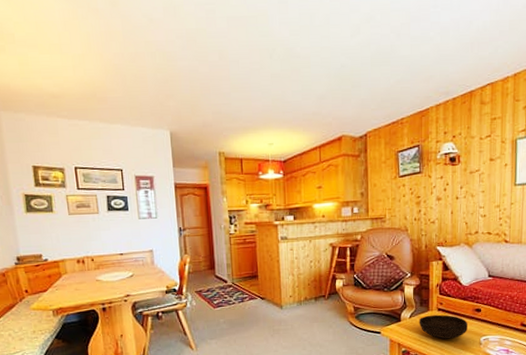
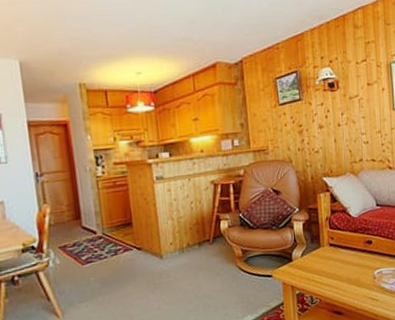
bowl: present [419,314,468,339] -> none [311,250,361,277]

